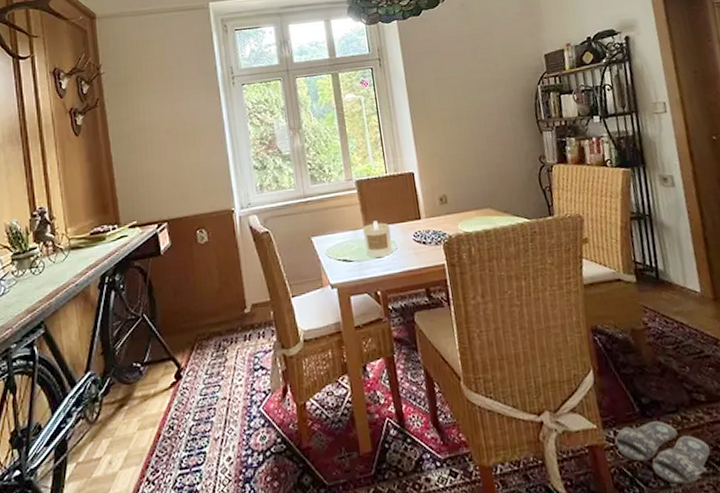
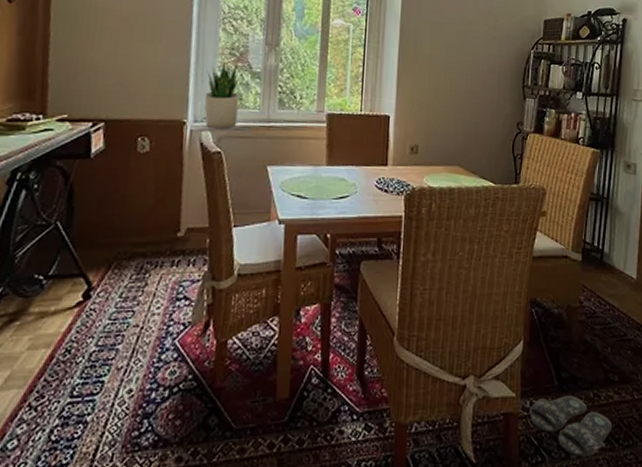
planter: none [244,151,278,212] -> present [204,63,240,130]
candle: present [362,220,393,259] -> none [323,159,354,200]

